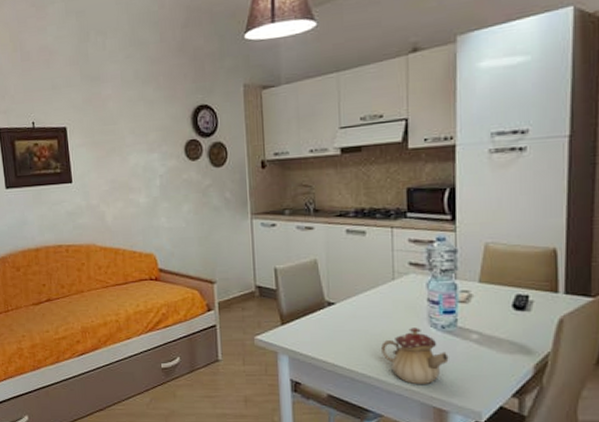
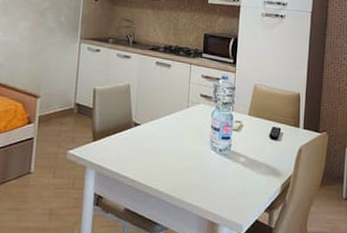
teapot: present [381,328,449,385] -> none [173,150,223,201]

